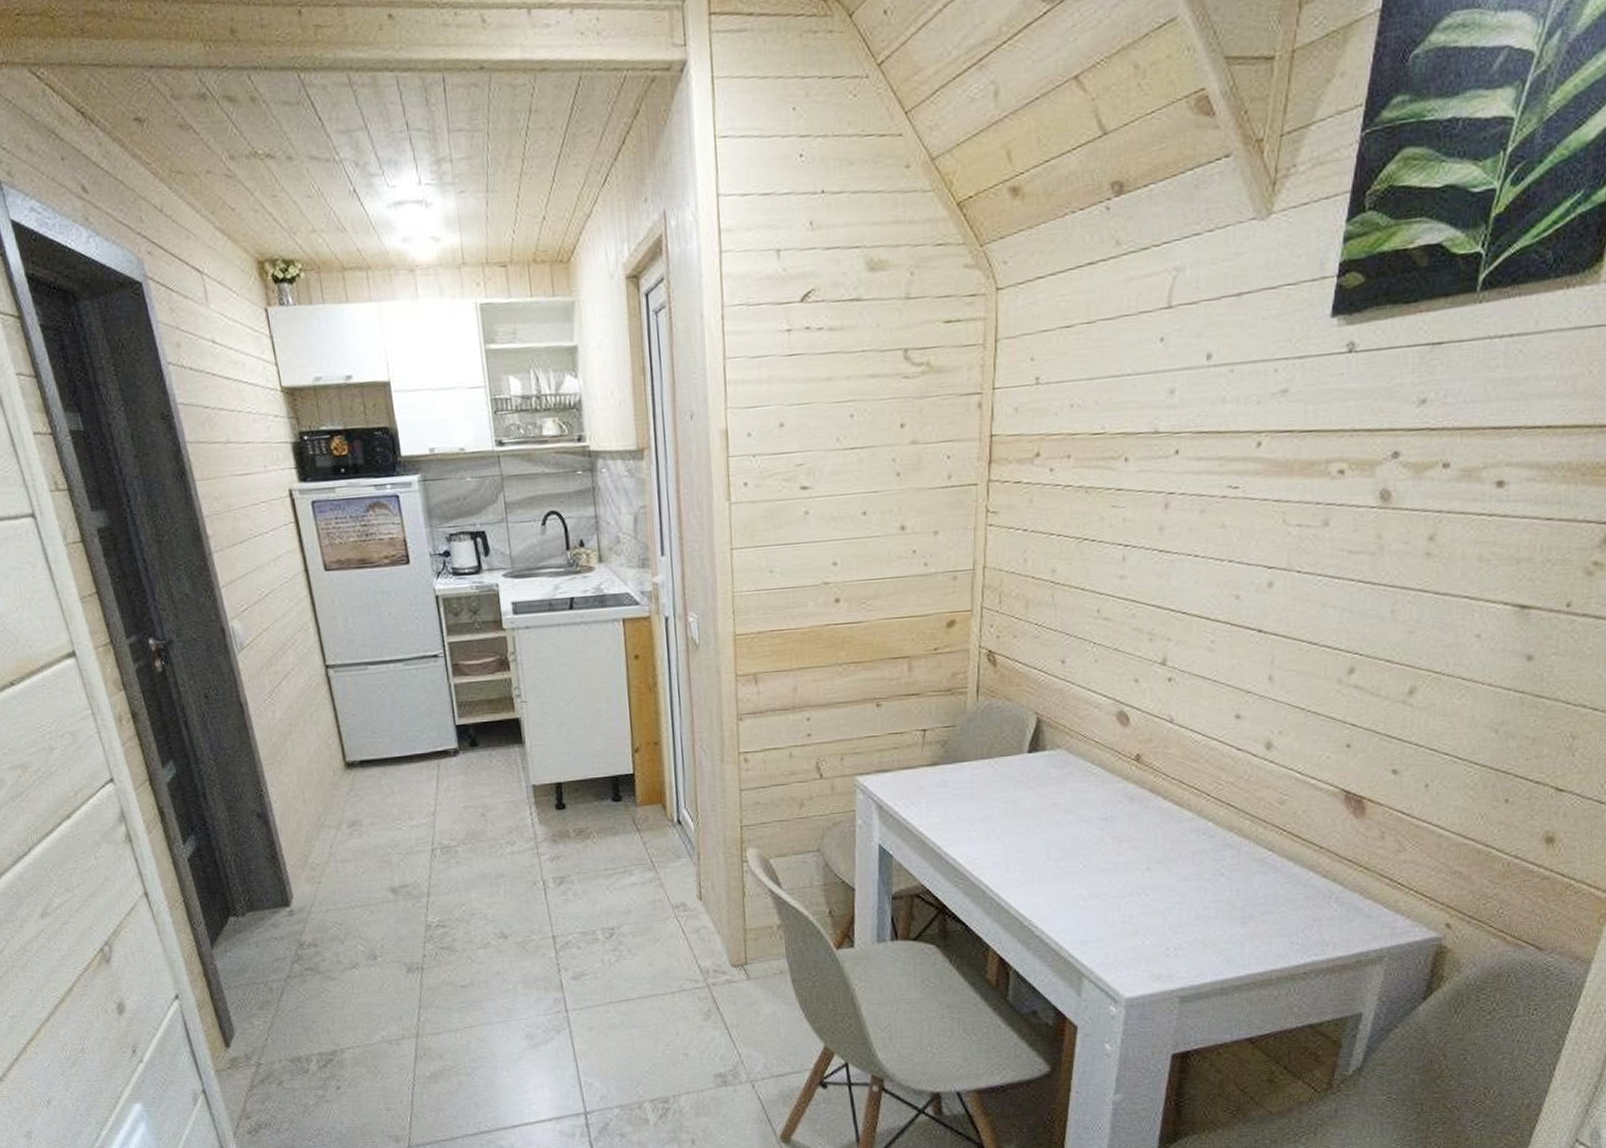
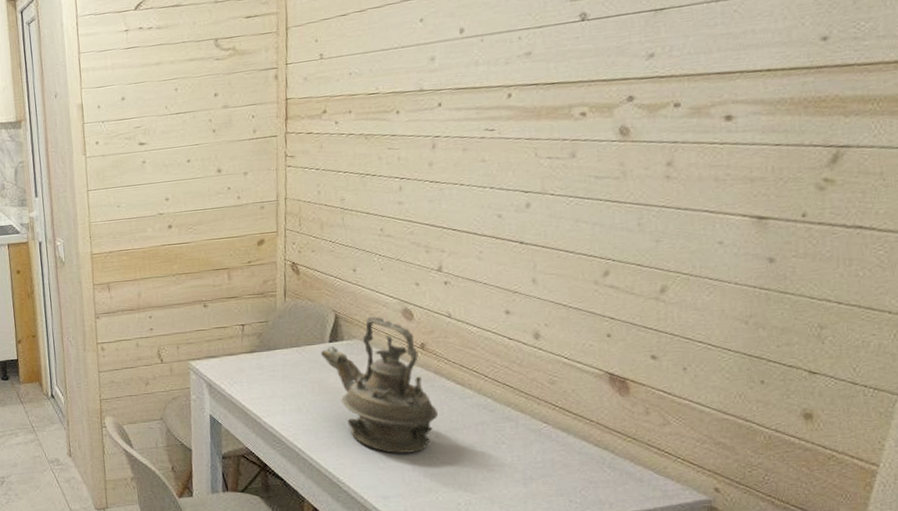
teapot: none [1018,720,1151,889] -> present [321,316,439,453]

